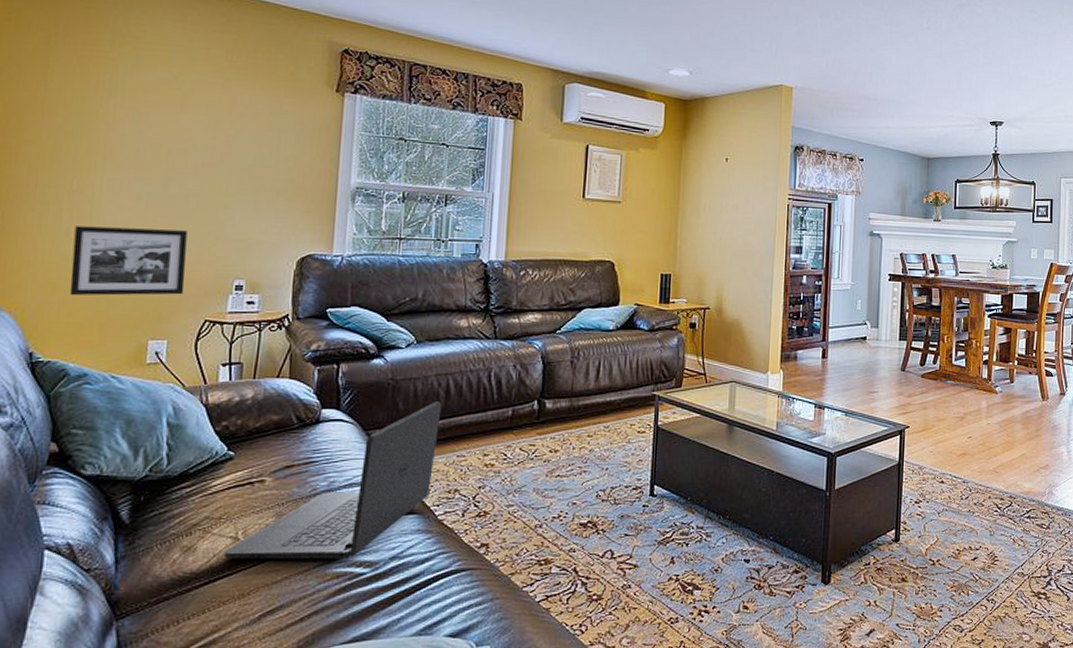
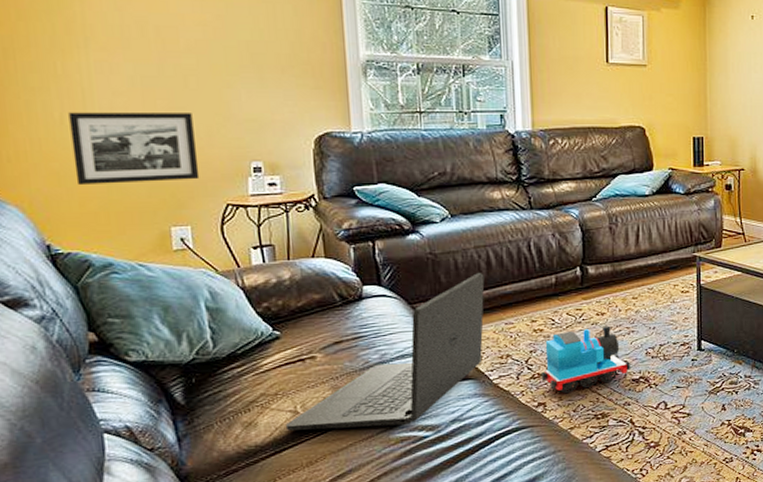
toy train: none [486,464,579,534] -> present [540,325,630,393]

